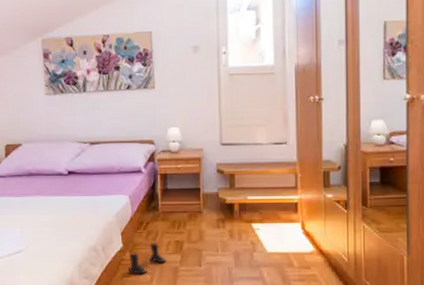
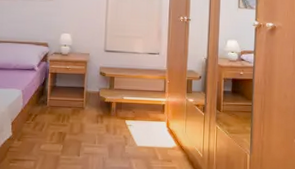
boots: present [129,243,166,275] -> none [15,133,49,162]

